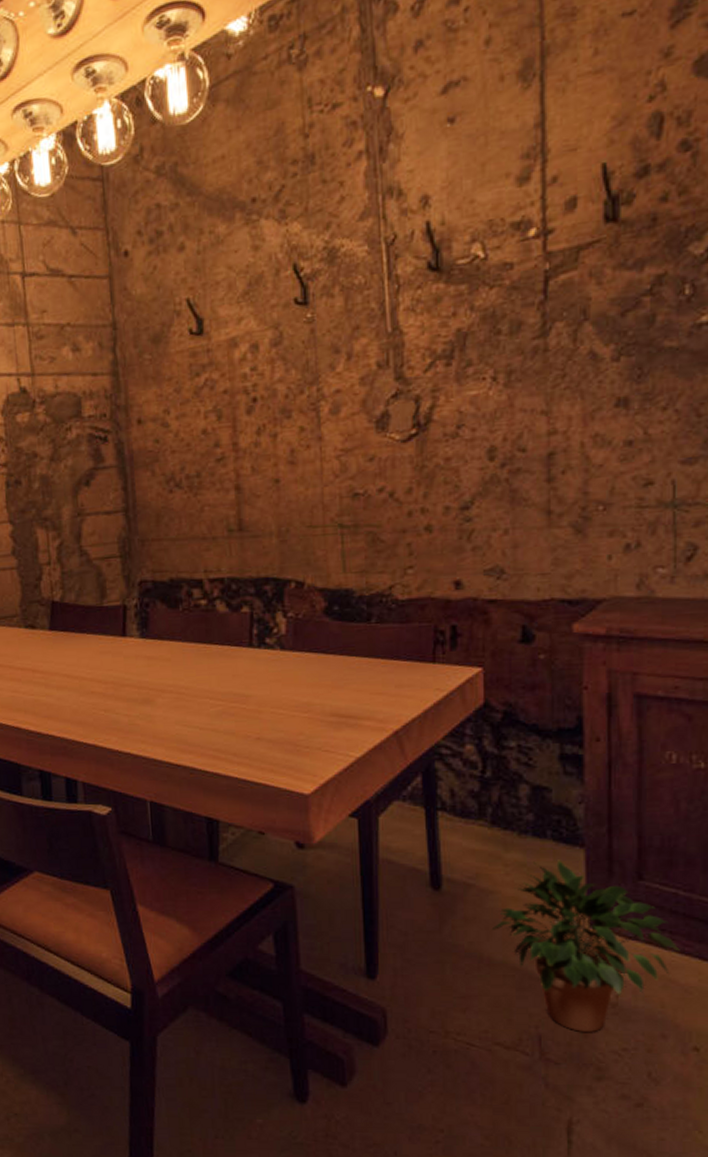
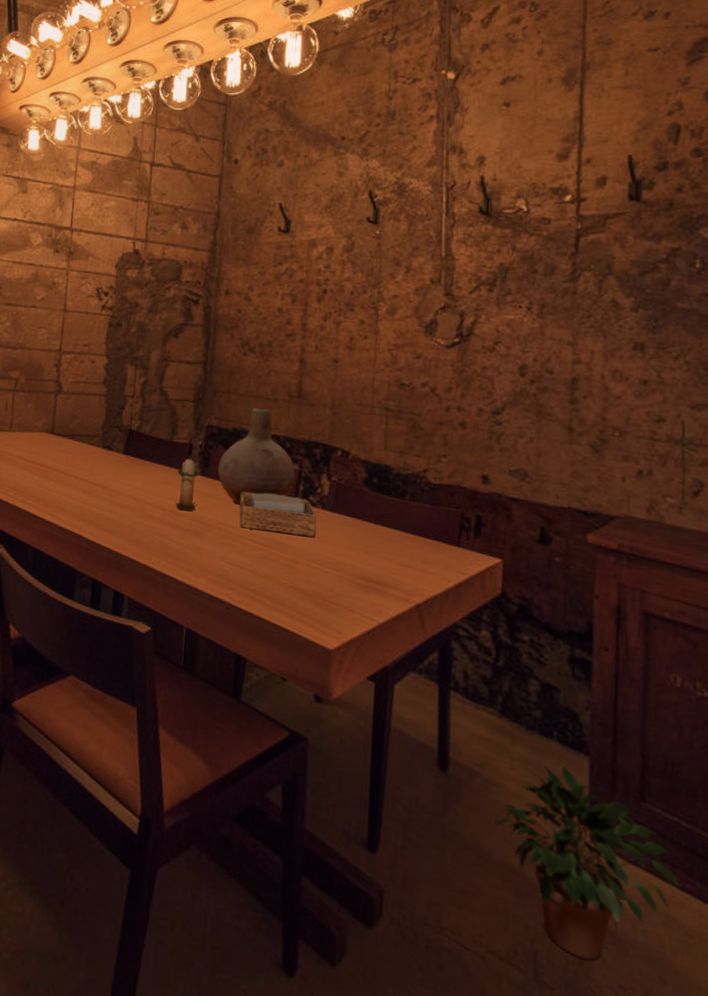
candle: none [113,618,141,680] -> present [175,455,200,511]
vase: none [158,550,248,663] -> present [217,407,296,505]
napkin holder: none [188,642,277,687] -> present [239,492,317,538]

